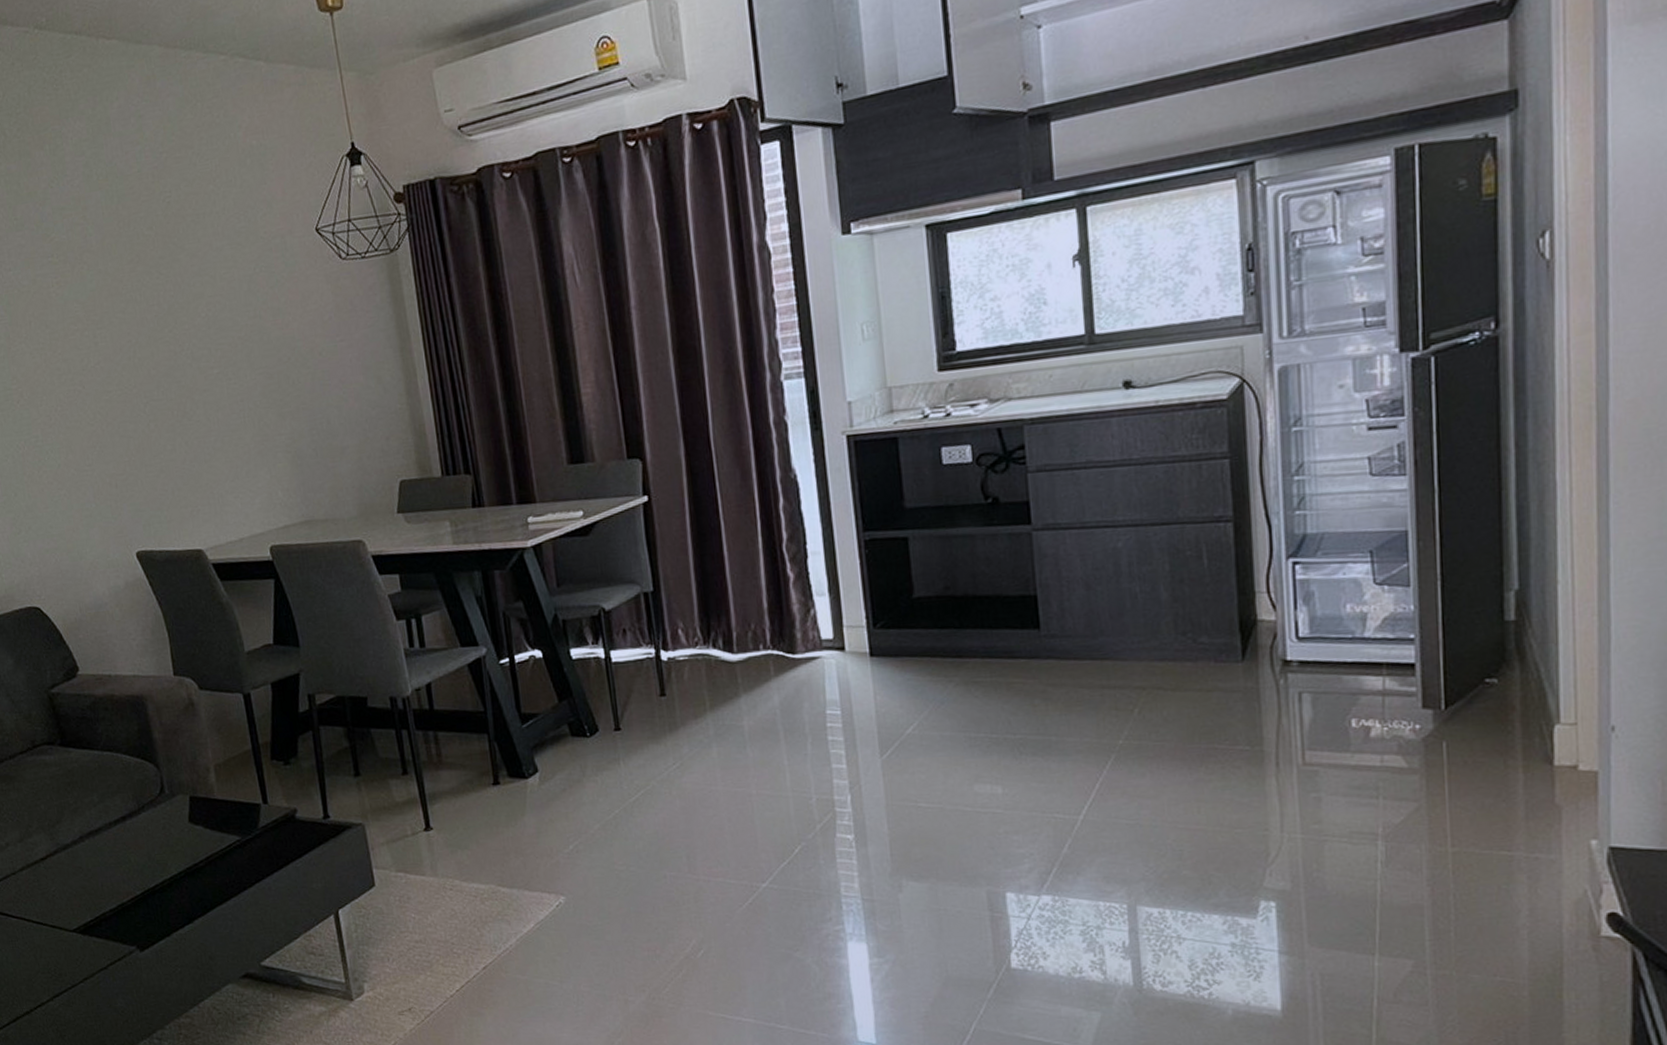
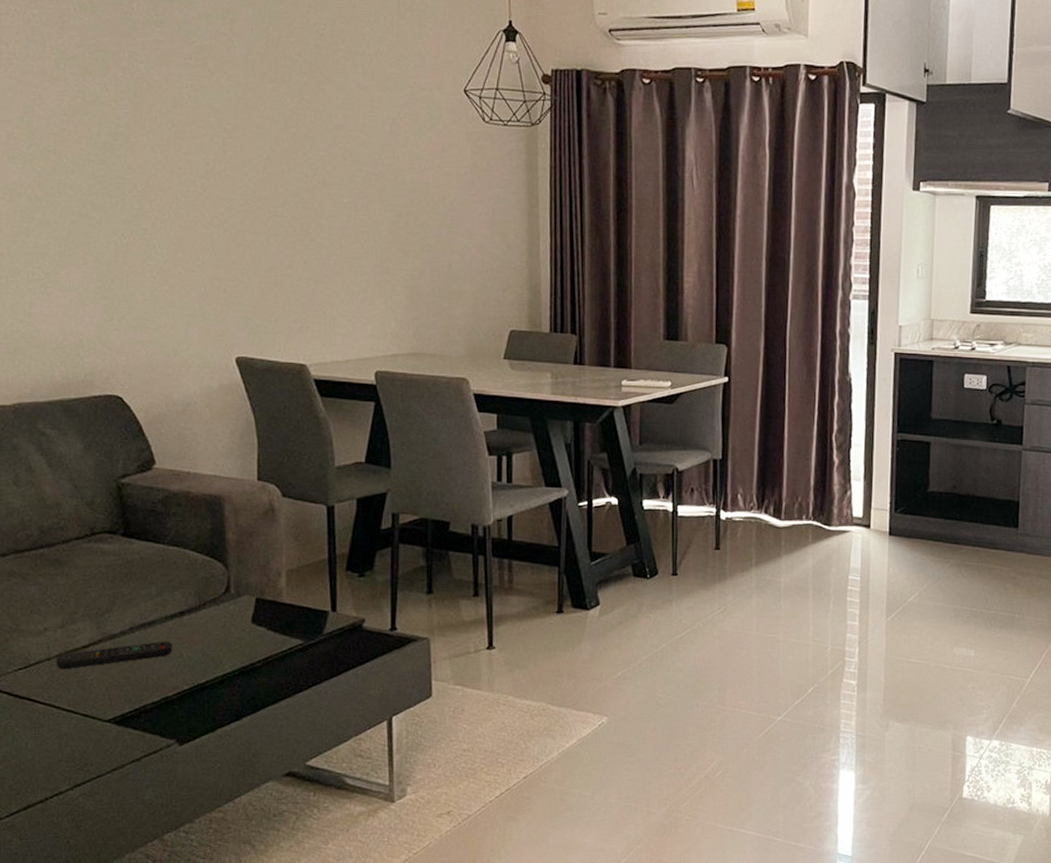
remote control: none [20,847,121,883] -> present [56,641,173,669]

